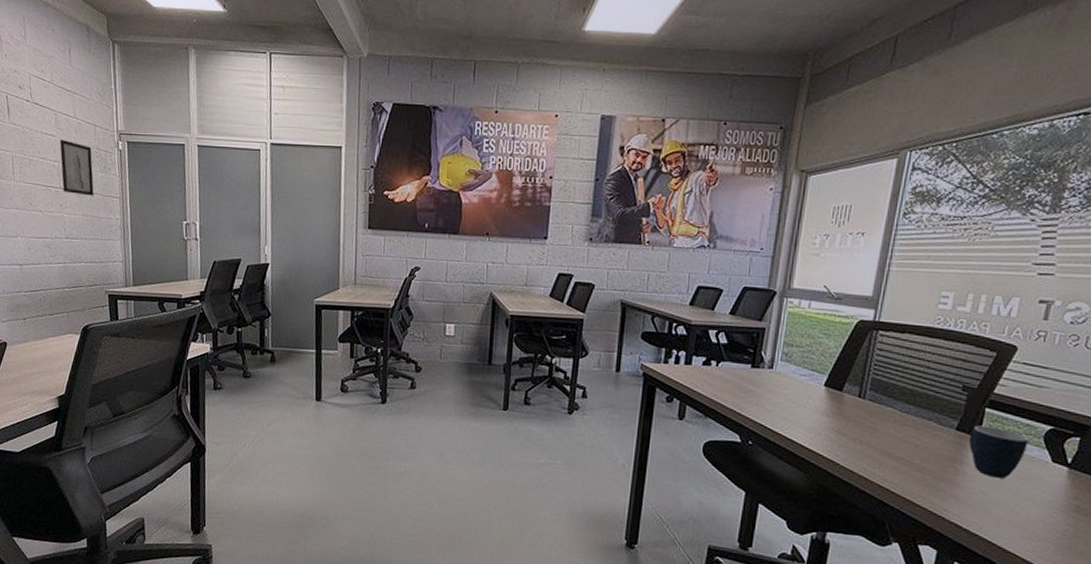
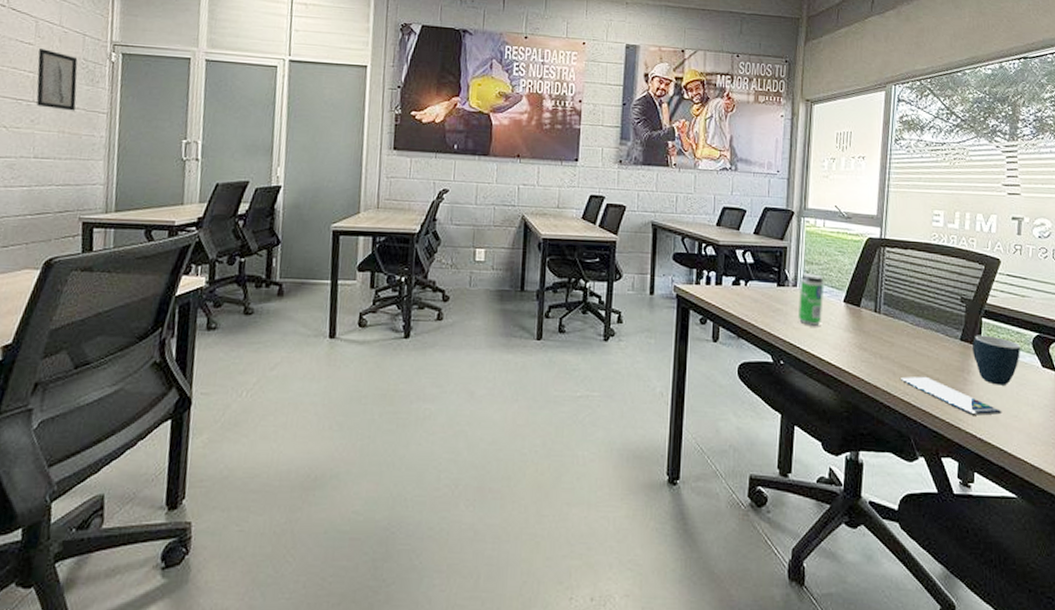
beverage can: none [771,354,804,408] -> present [797,272,824,326]
smartphone: none [881,463,996,508] -> present [901,376,1002,416]

